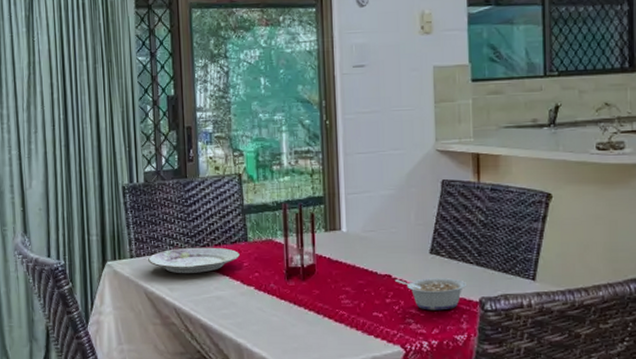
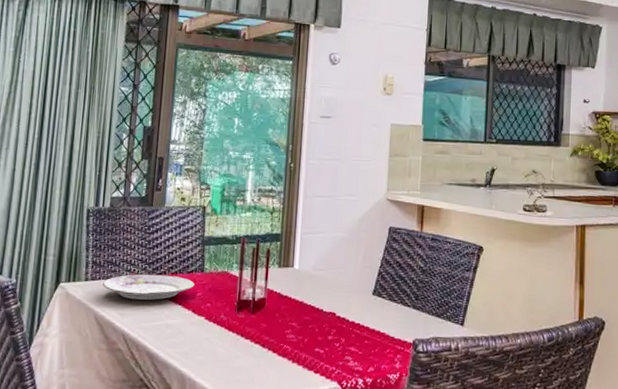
legume: present [395,278,466,311] -> none [338,317,403,350]

